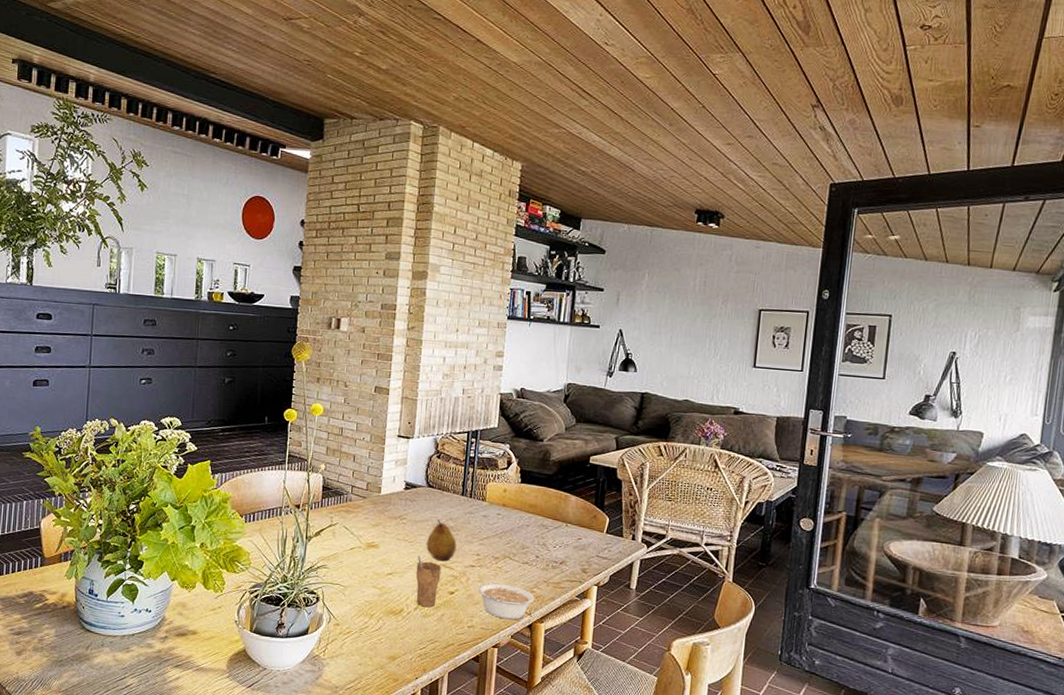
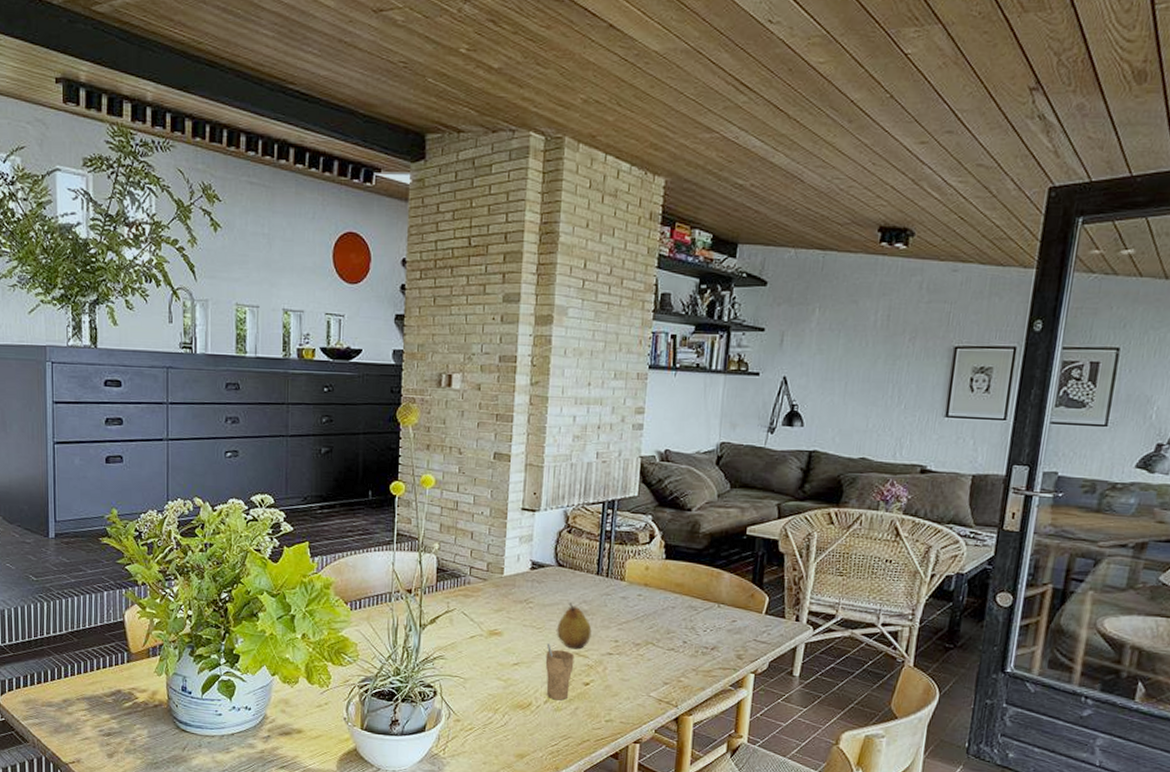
legume: present [477,582,535,620] -> none [616,672,682,713]

